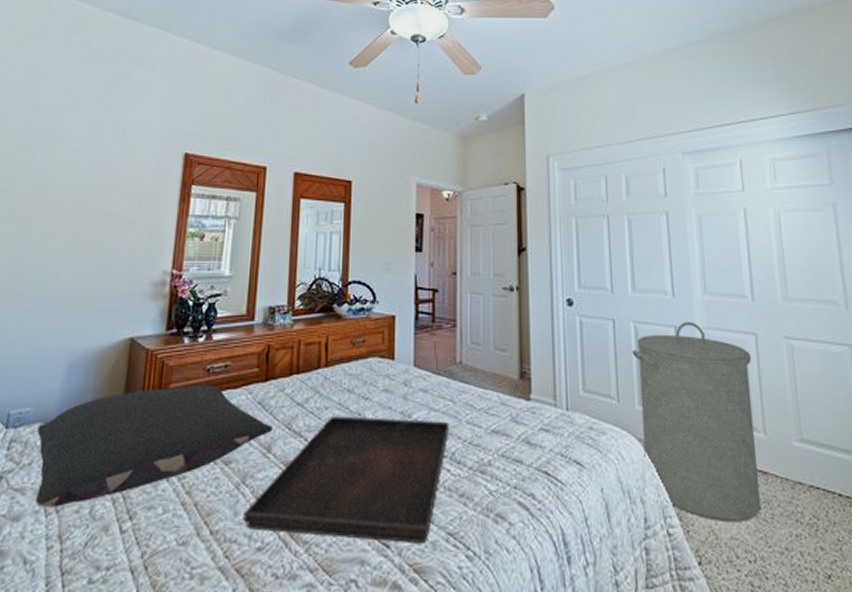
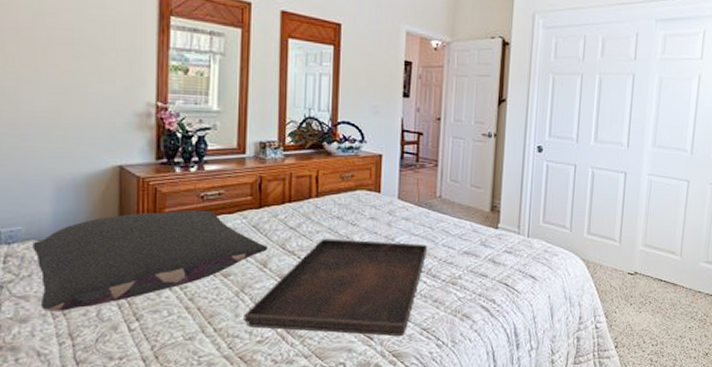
laundry hamper: present [631,322,761,523] -> none [586,169,682,319]

